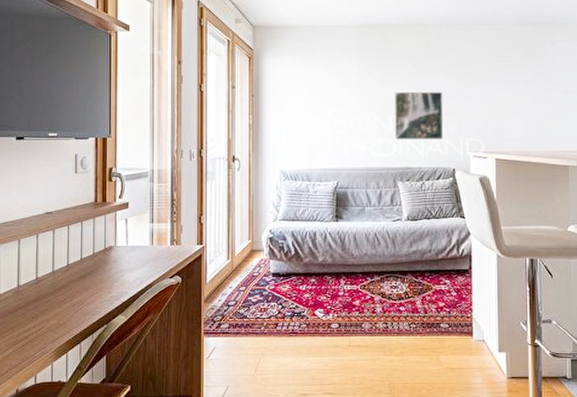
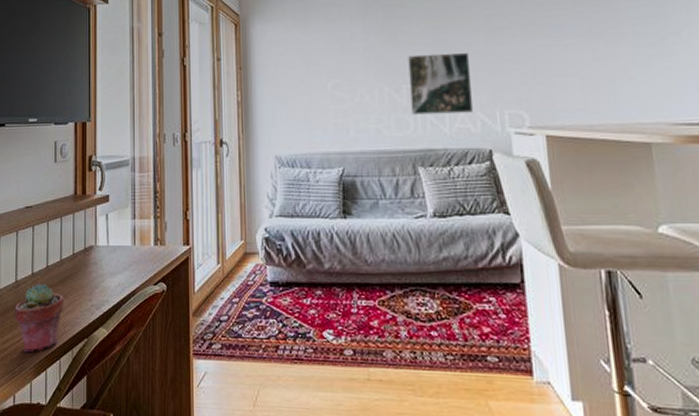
potted succulent: none [35,280,85,339] -> present [14,284,64,353]

